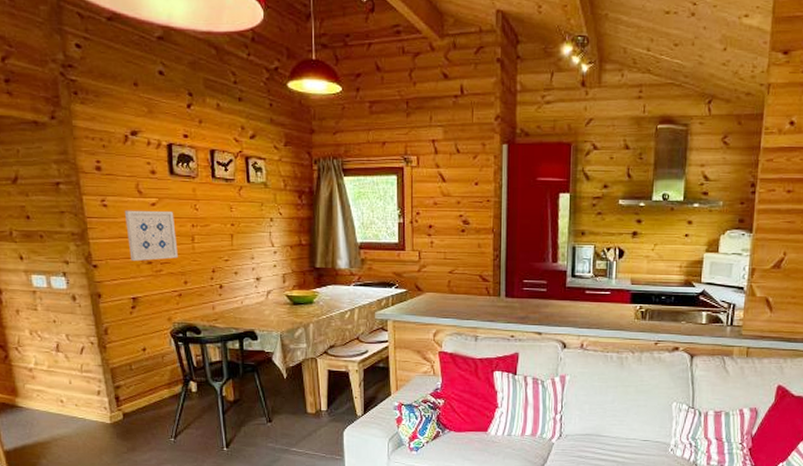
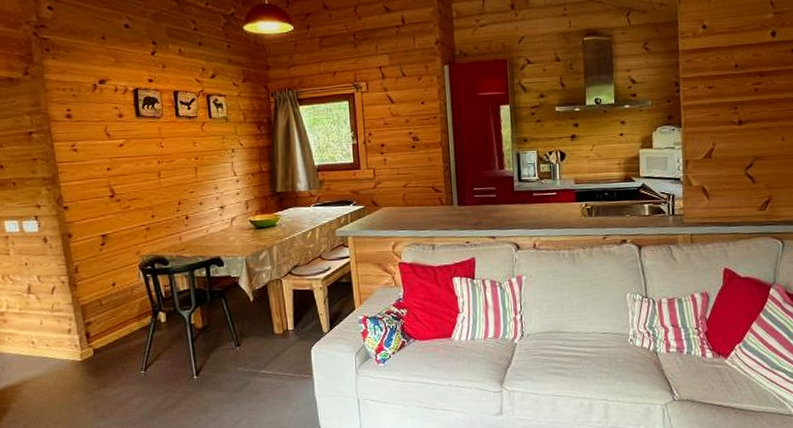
wall art: present [124,210,178,262] -> none [93,151,145,201]

